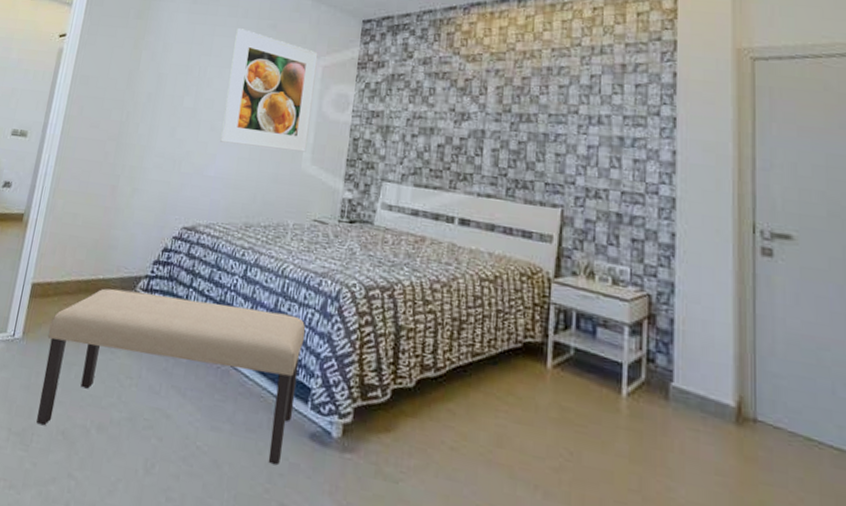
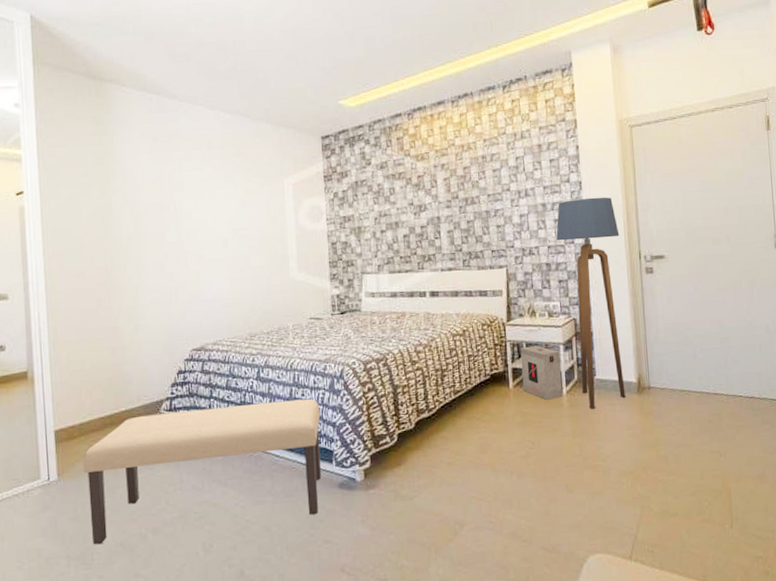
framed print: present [220,28,318,152] -> none [203,160,292,268]
box: none [565,316,623,399] -> present [520,345,563,400]
floor lamp: none [634,138,725,429] -> present [556,197,626,409]

